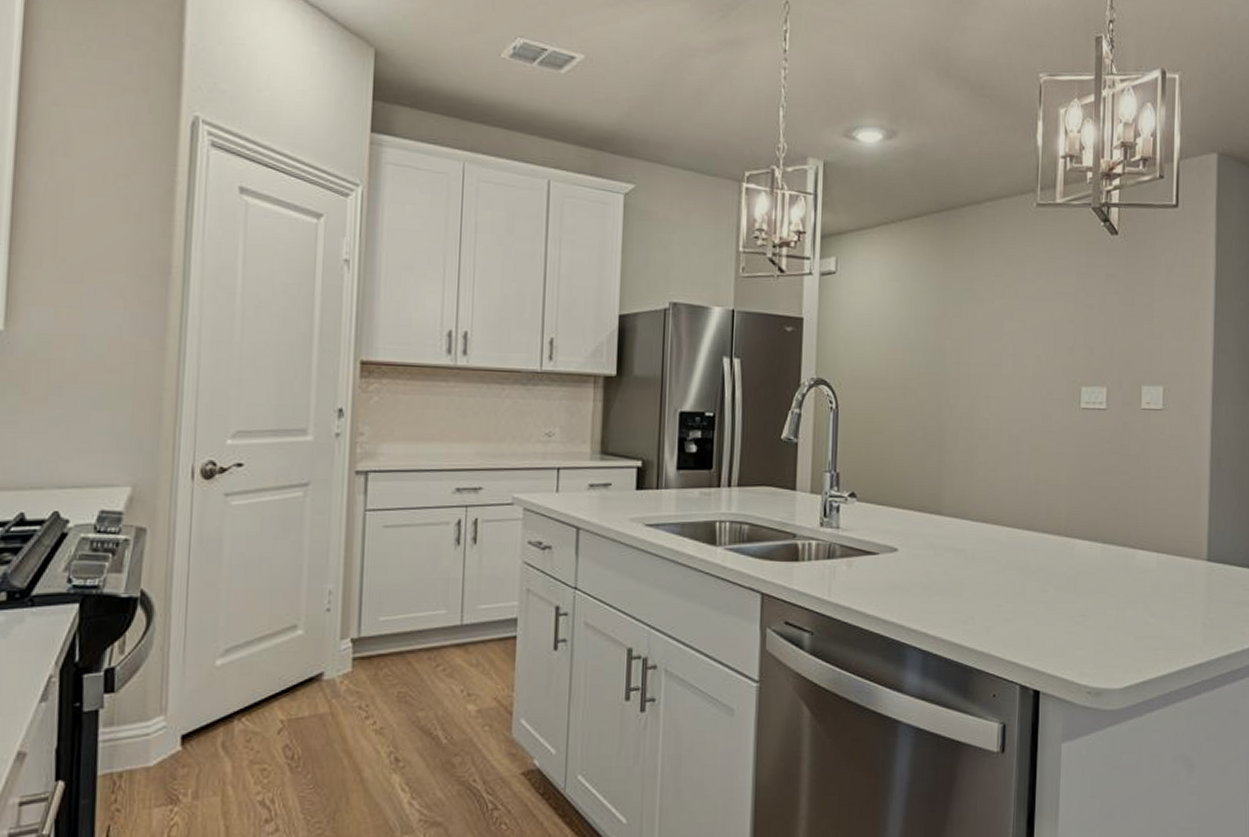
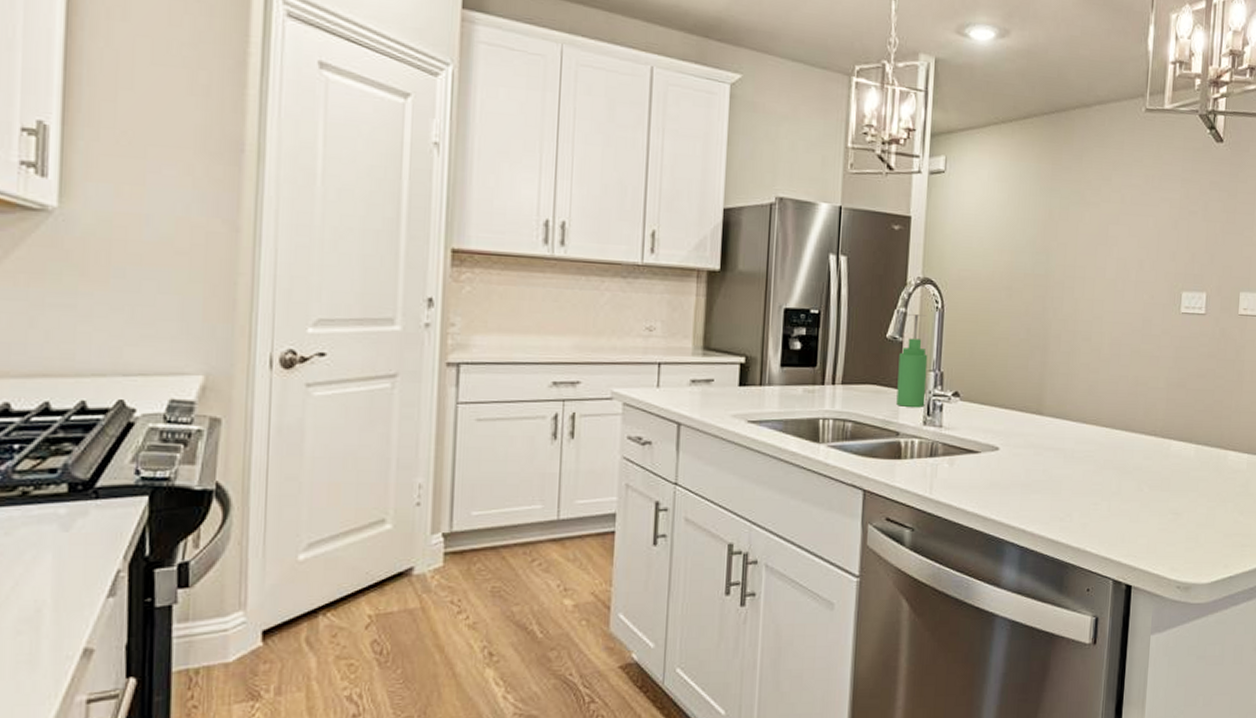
soap dispenser: none [792,414,823,508] -> present [896,313,928,407]

